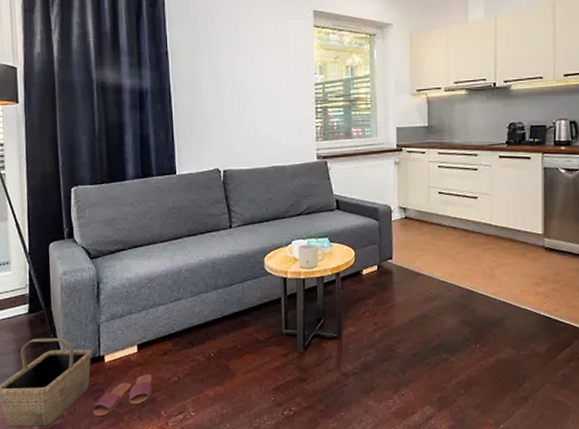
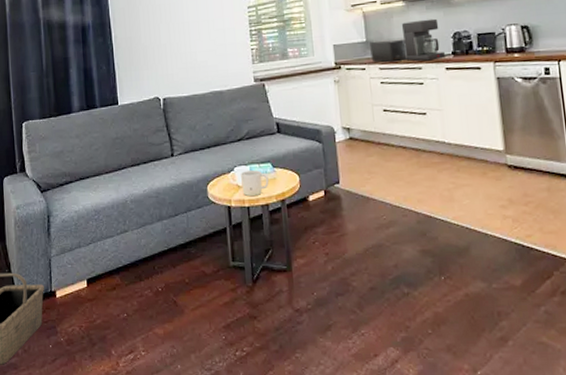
slippers: present [92,373,153,417] -> none [45,310,103,356]
toaster: none [431,124,465,148] -> present [370,37,407,63]
coffee maker: none [462,108,499,149] -> present [401,18,445,62]

